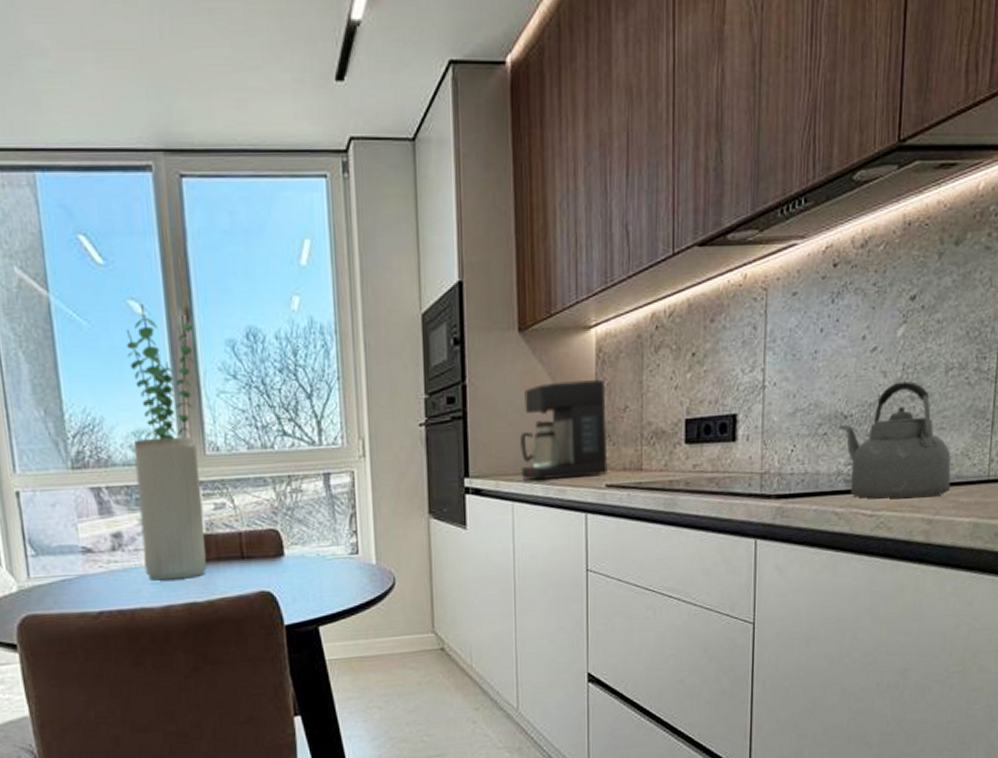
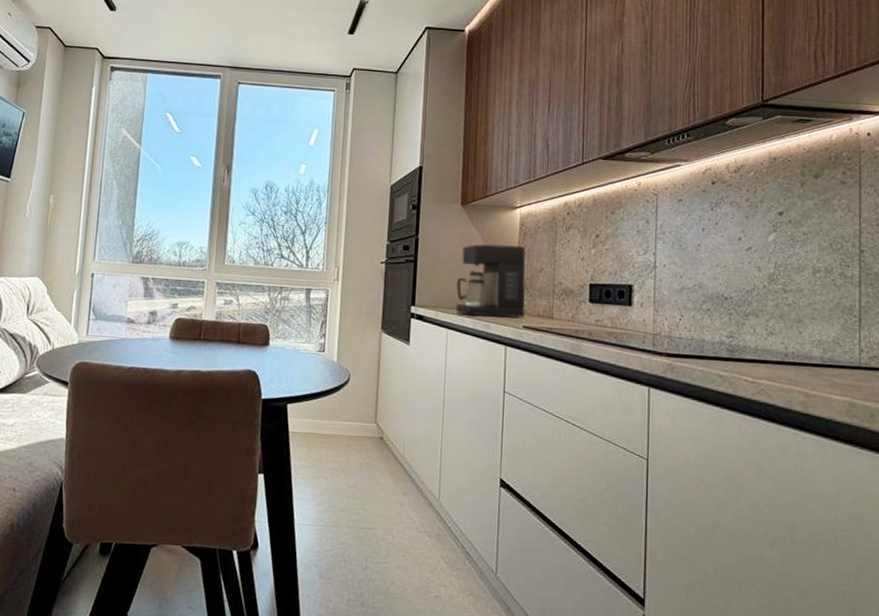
vase: present [126,304,208,581] -> none [168,159,230,352]
kettle: present [838,381,951,499] -> none [720,276,824,374]

